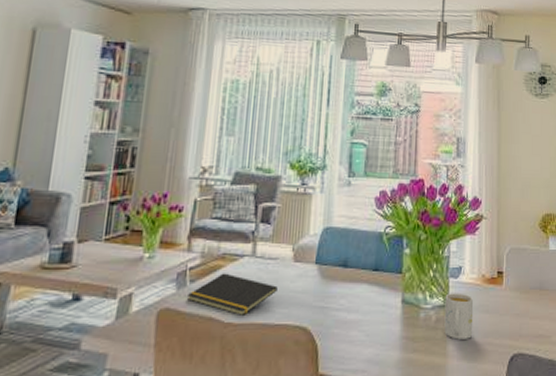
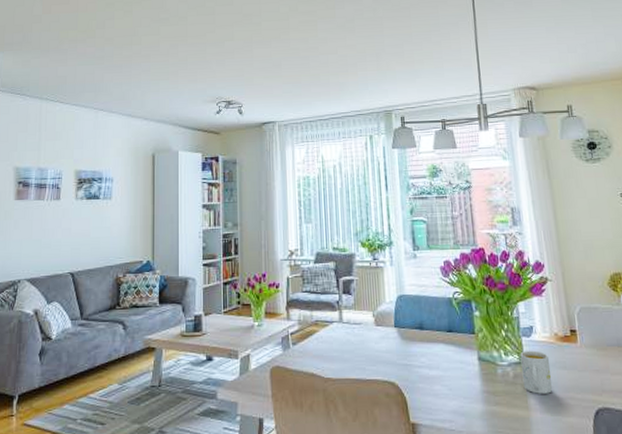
notepad: present [186,273,278,315] -> none [291,337,365,372]

